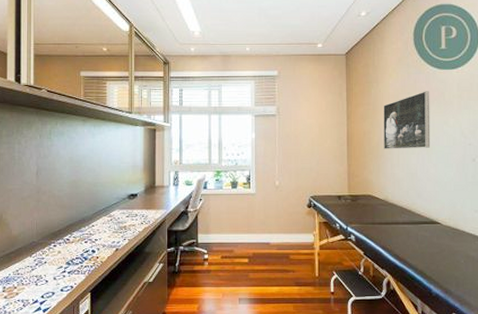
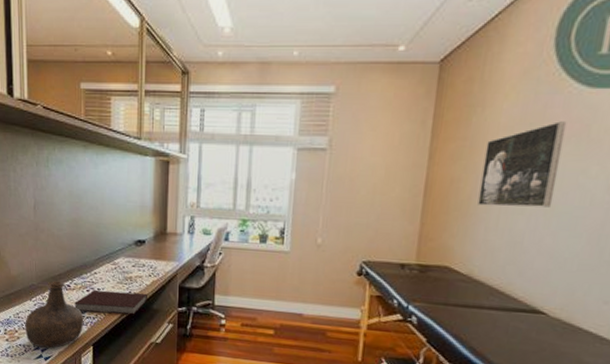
bottle: none [23,236,82,300] -> present [24,281,84,348]
notebook: none [72,239,140,262] -> present [73,290,147,315]

